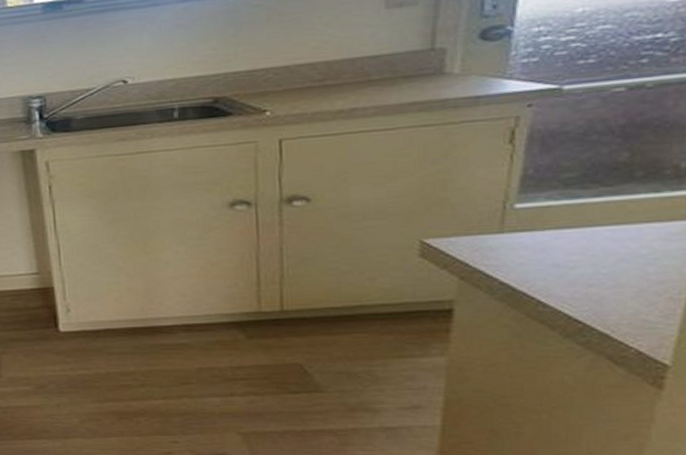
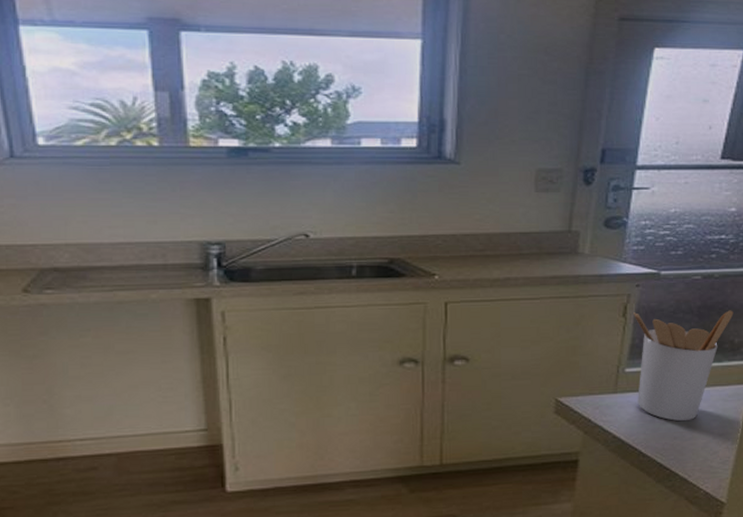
utensil holder: none [525,127,679,266] -> present [633,310,734,422]

